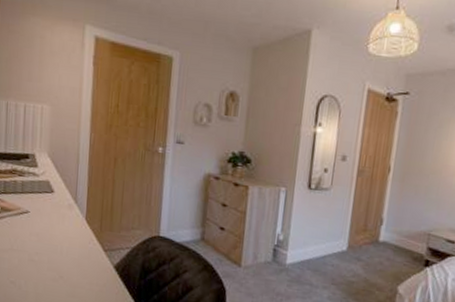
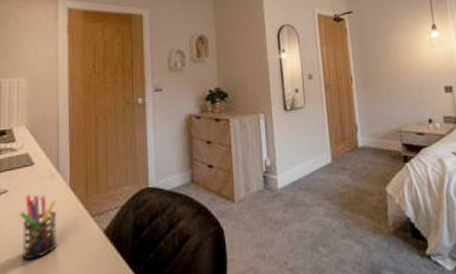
pen holder: none [39,219,73,277] -> present [19,195,57,261]

